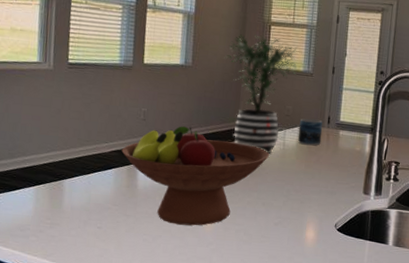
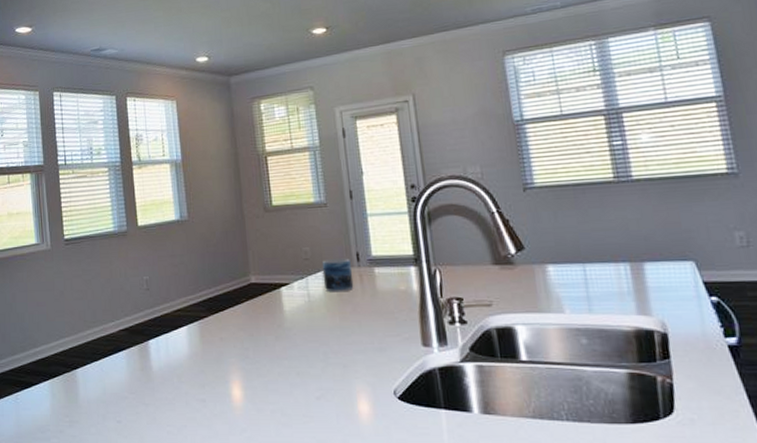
fruit bowl: present [121,126,269,226] -> none [129,290,293,410]
potted plant: present [224,34,297,155] -> none [221,170,306,311]

